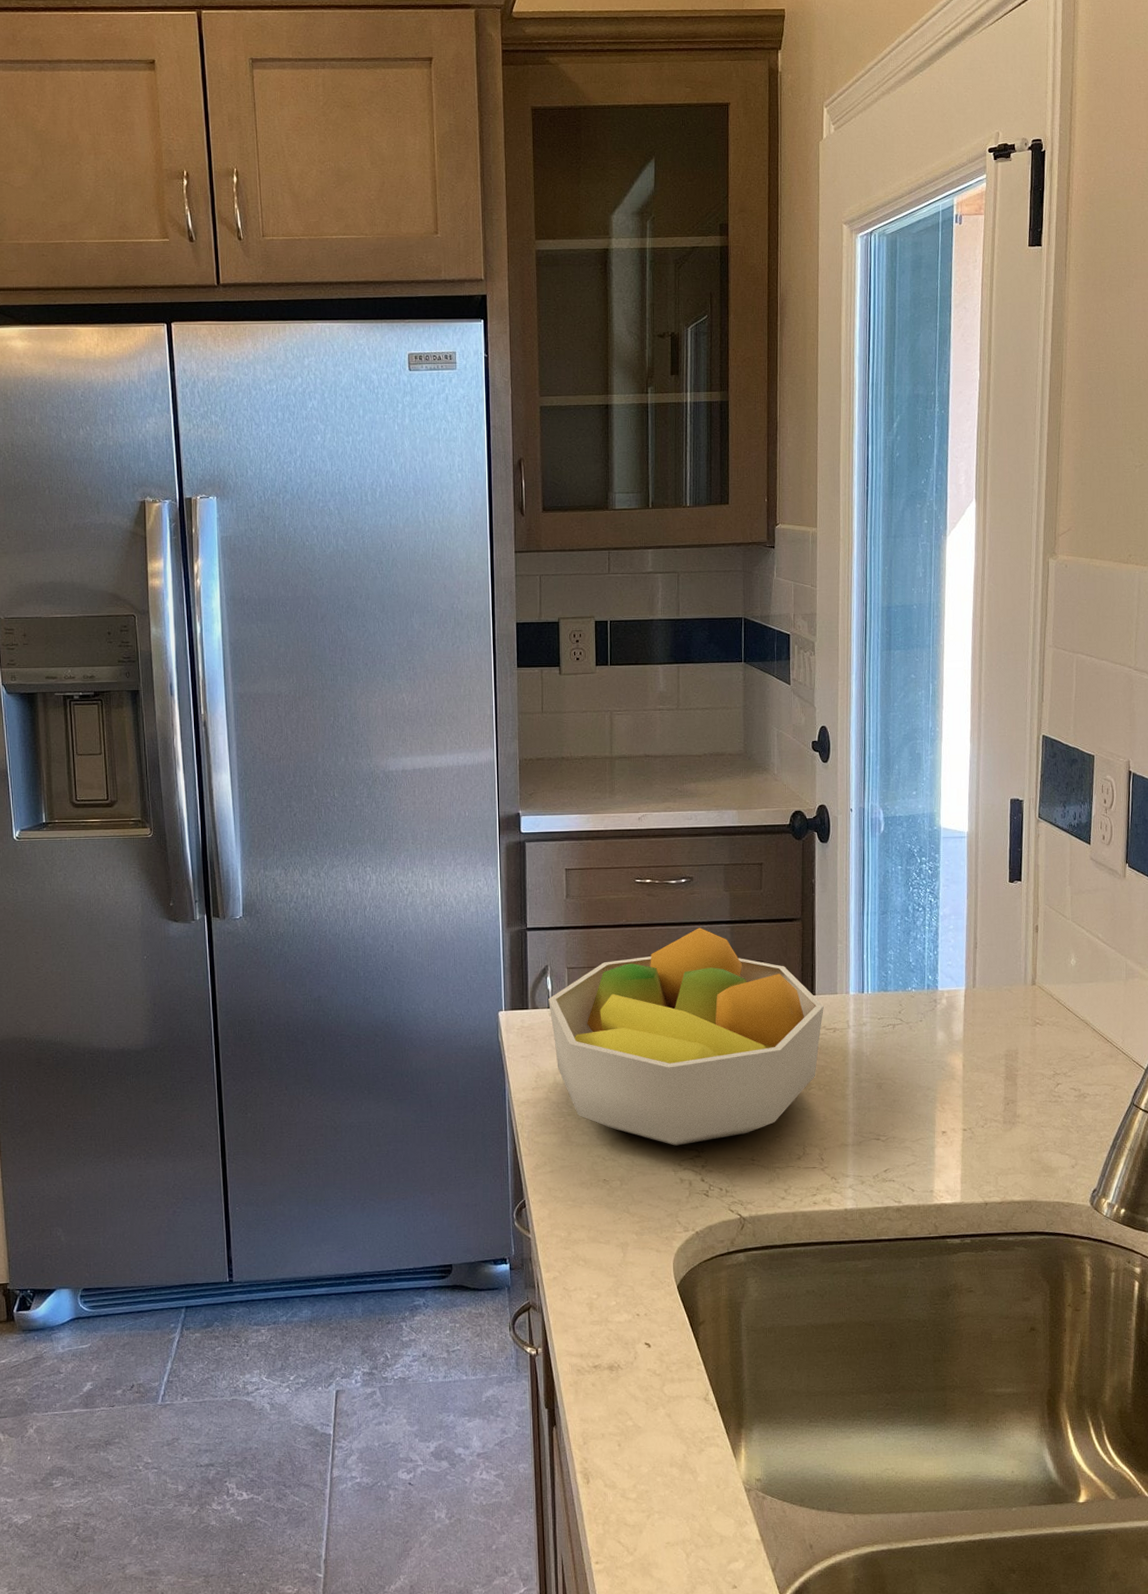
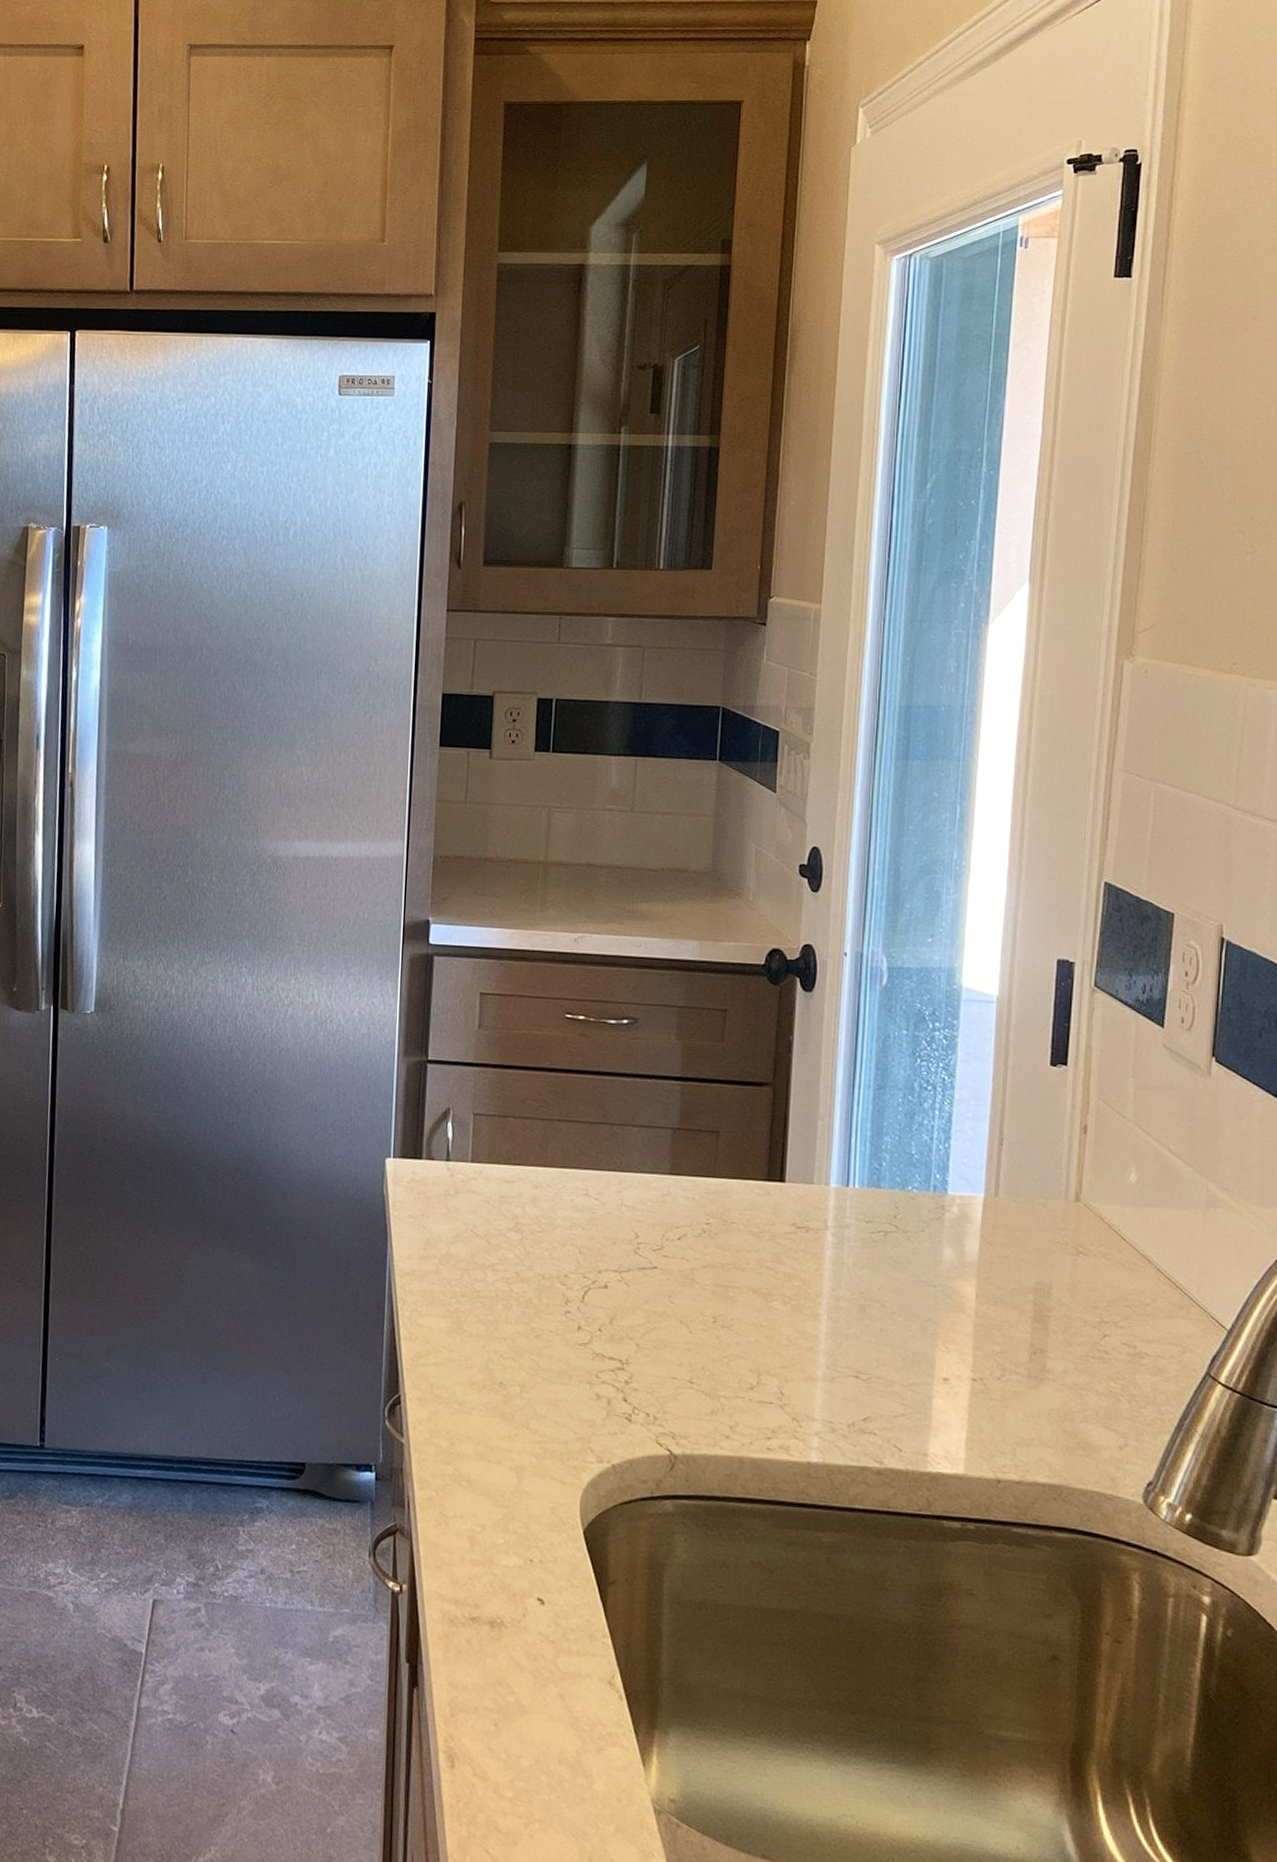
fruit bowl: present [548,928,824,1146] -> none [447,1082,795,1352]

